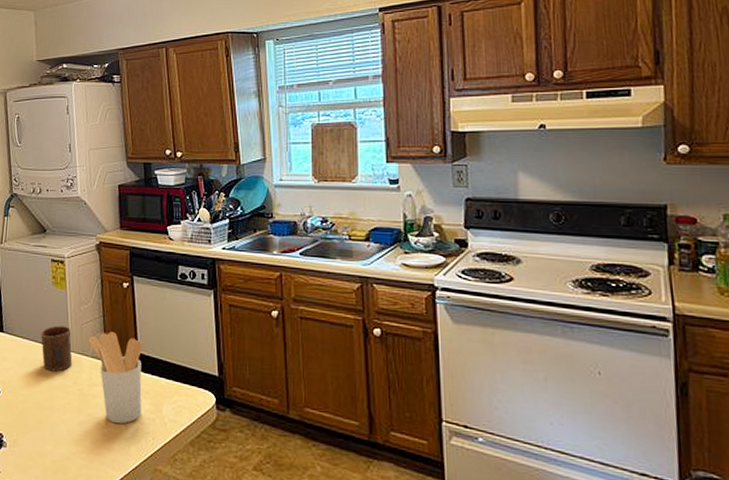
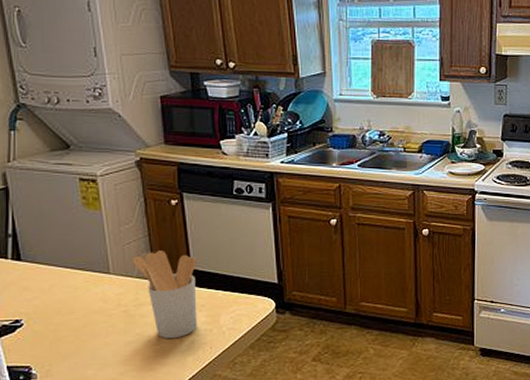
cup: present [41,325,73,372] -> none [72,249,114,296]

